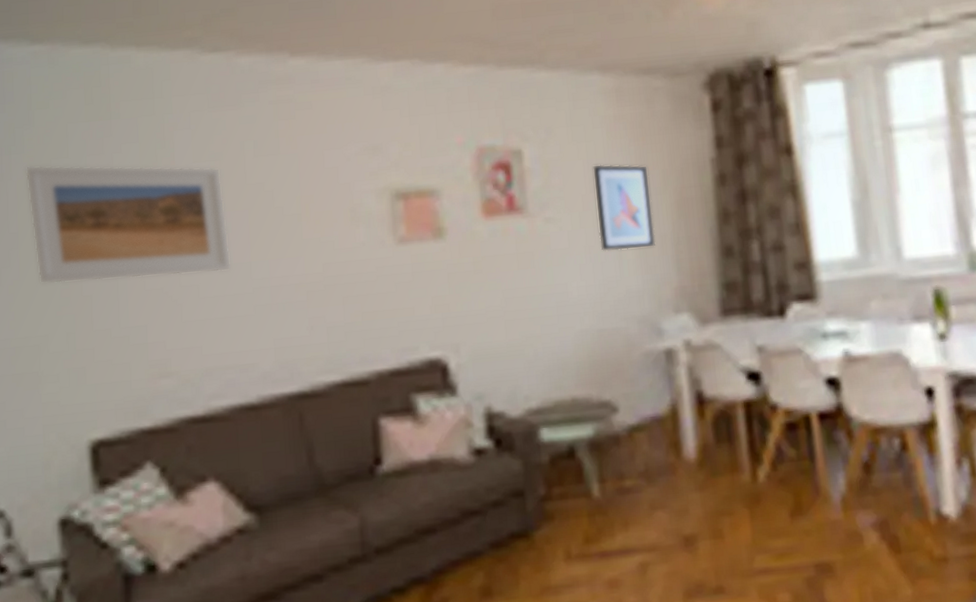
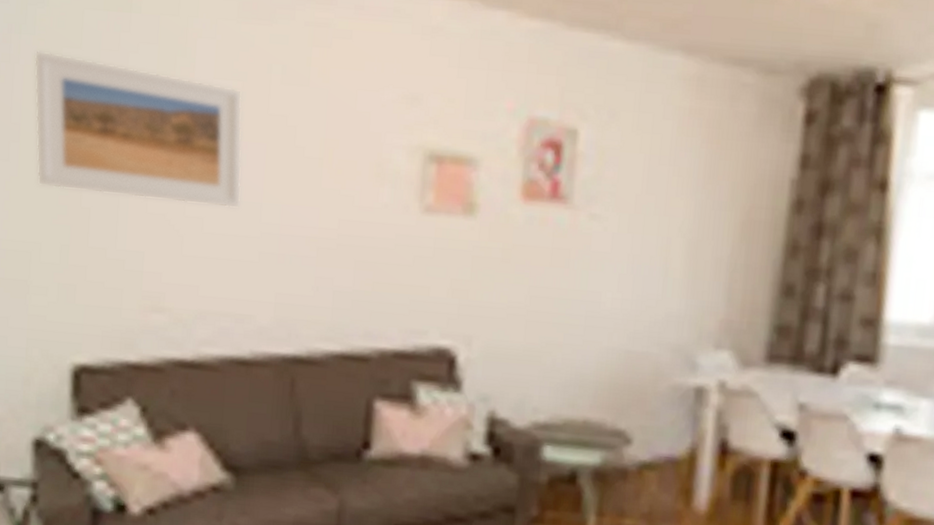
wall art: present [592,164,656,252] -> none [646,162,717,270]

